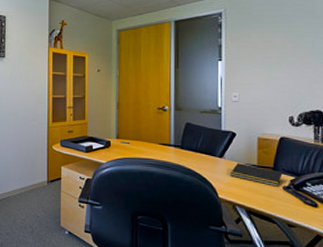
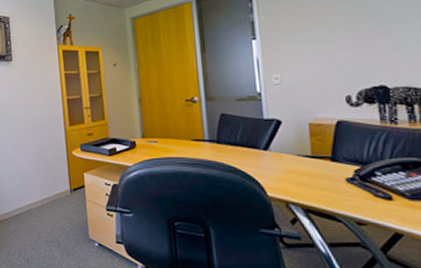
notepad: present [231,163,283,187] -> none [279,155,344,179]

